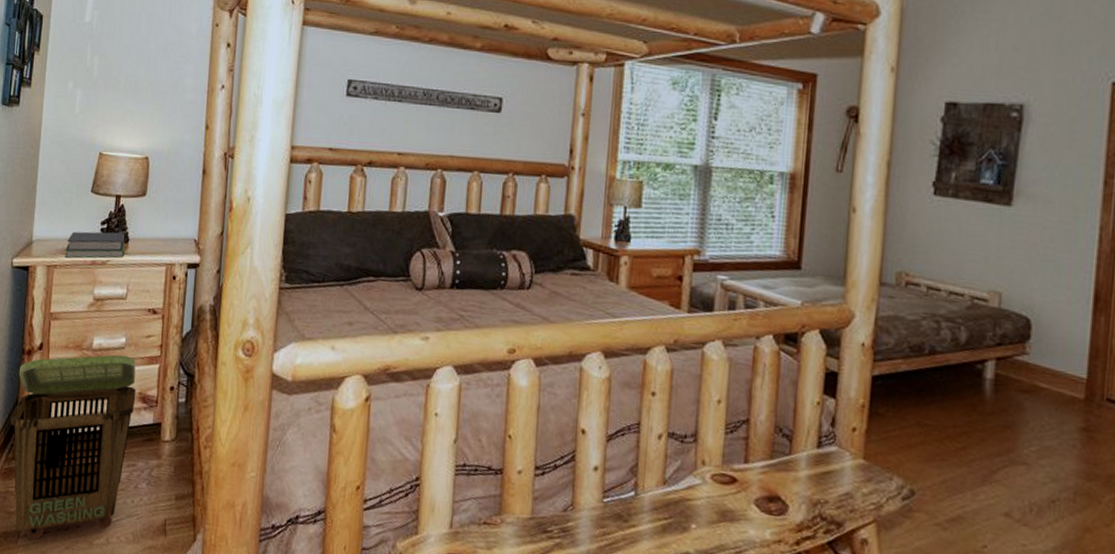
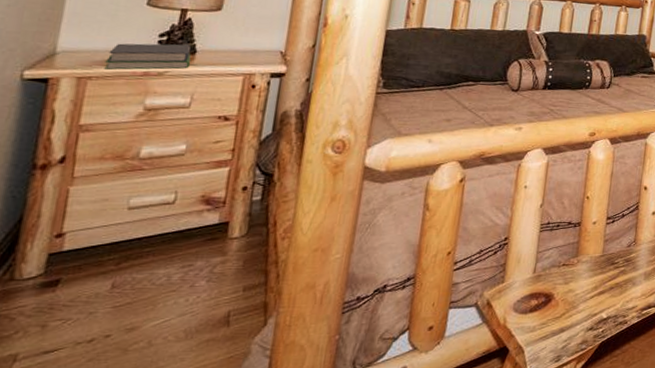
laundry basket: present [10,354,136,540] -> none [8,161,199,361]

